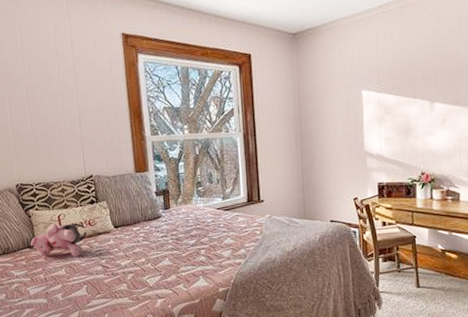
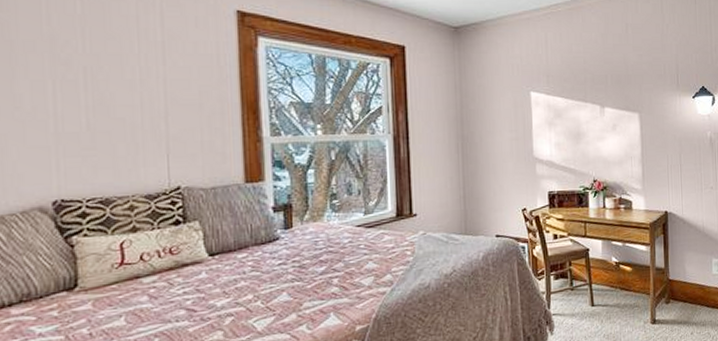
stuffed bear: present [30,223,87,258] -> none [69,252,165,301]

